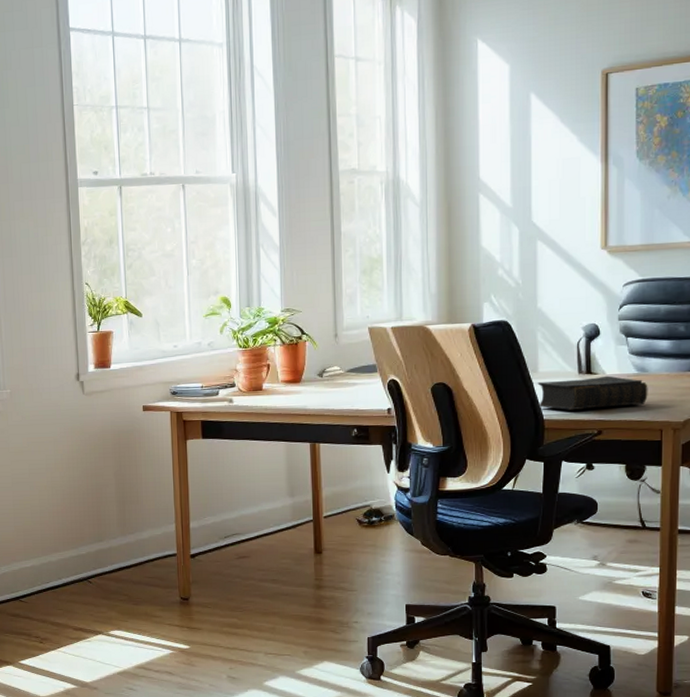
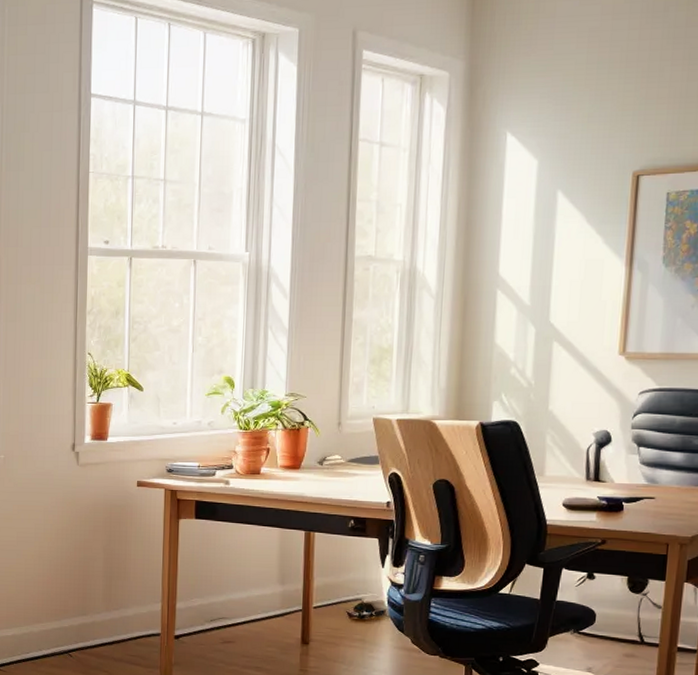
book: present [537,375,648,410] -> none [542,484,657,517]

